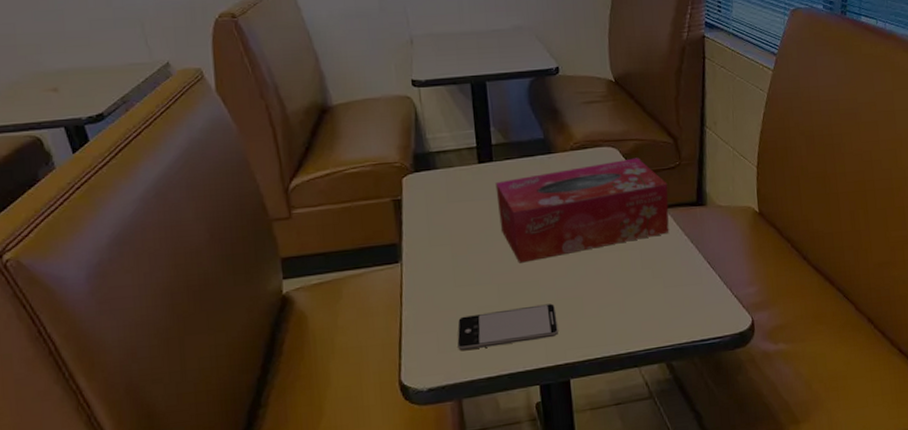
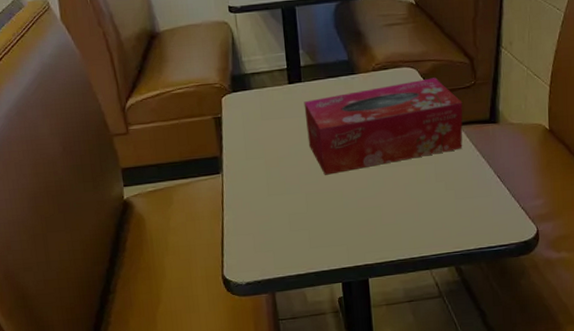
smartphone: present [457,303,558,351] -> none [271,211,359,252]

